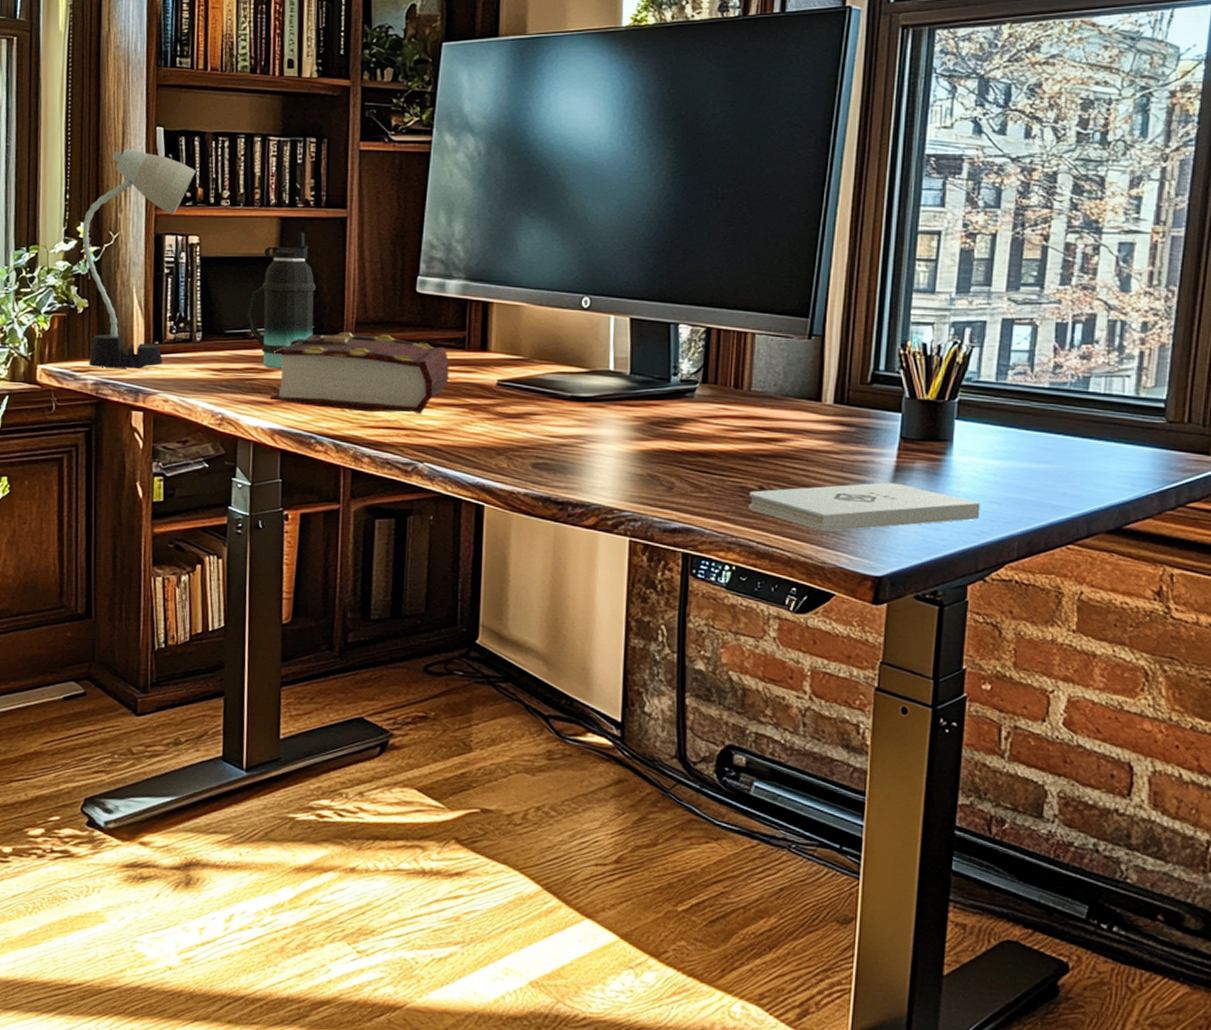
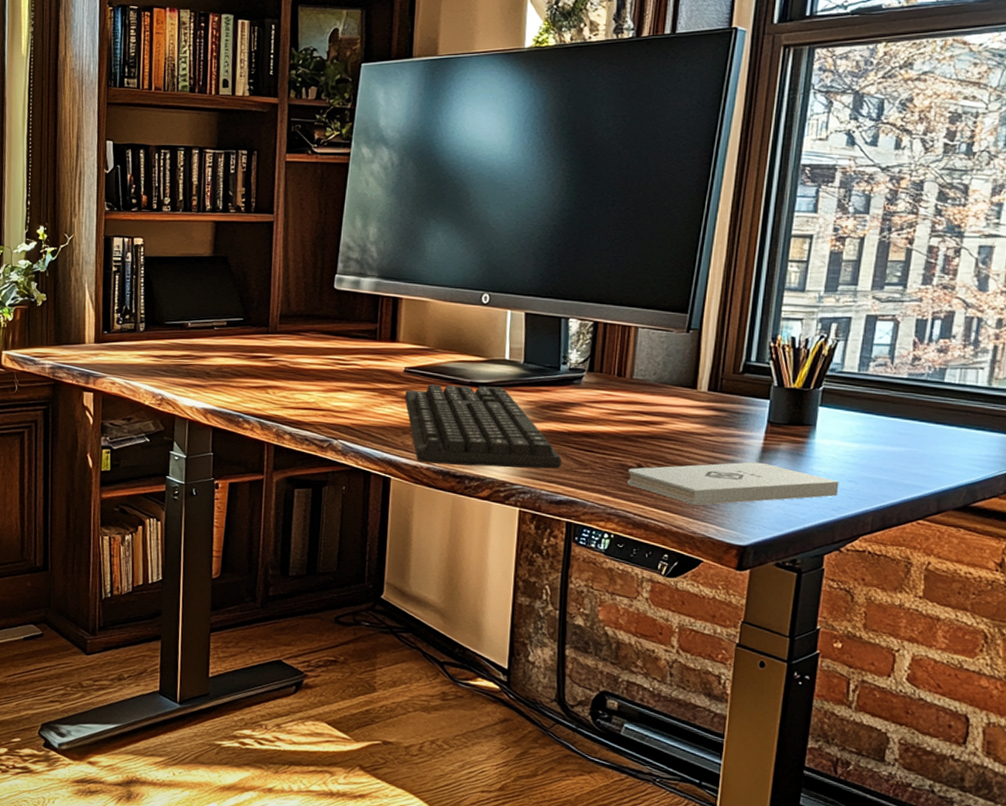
desk lamp: present [82,148,196,369] -> none [41,160,141,355]
bottle: present [246,232,317,369] -> none [183,234,246,356]
book: present [270,331,450,415] -> none [204,323,362,397]
keyboard: none [498,398,675,493] -> present [405,384,562,469]

